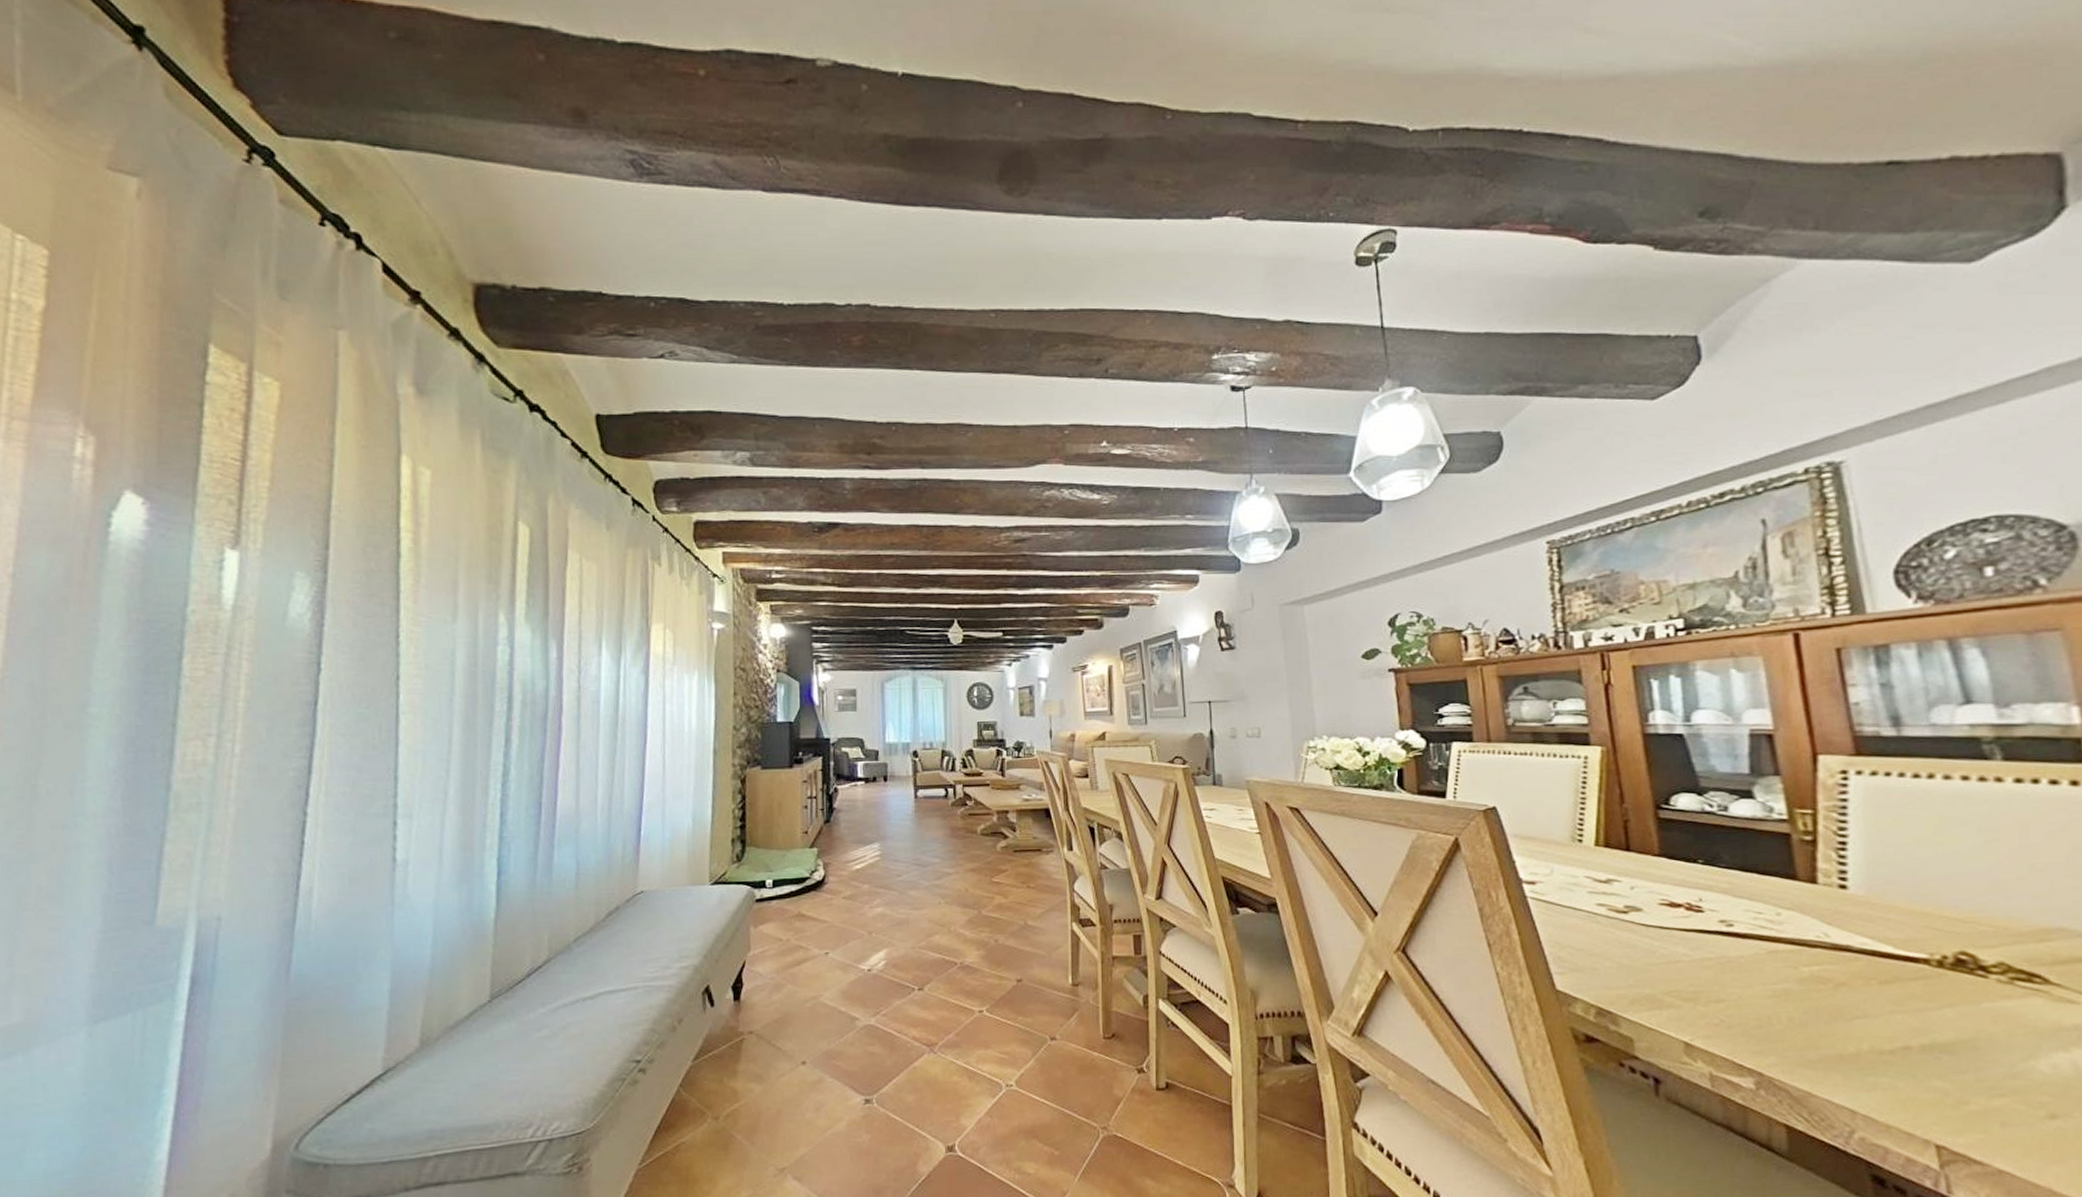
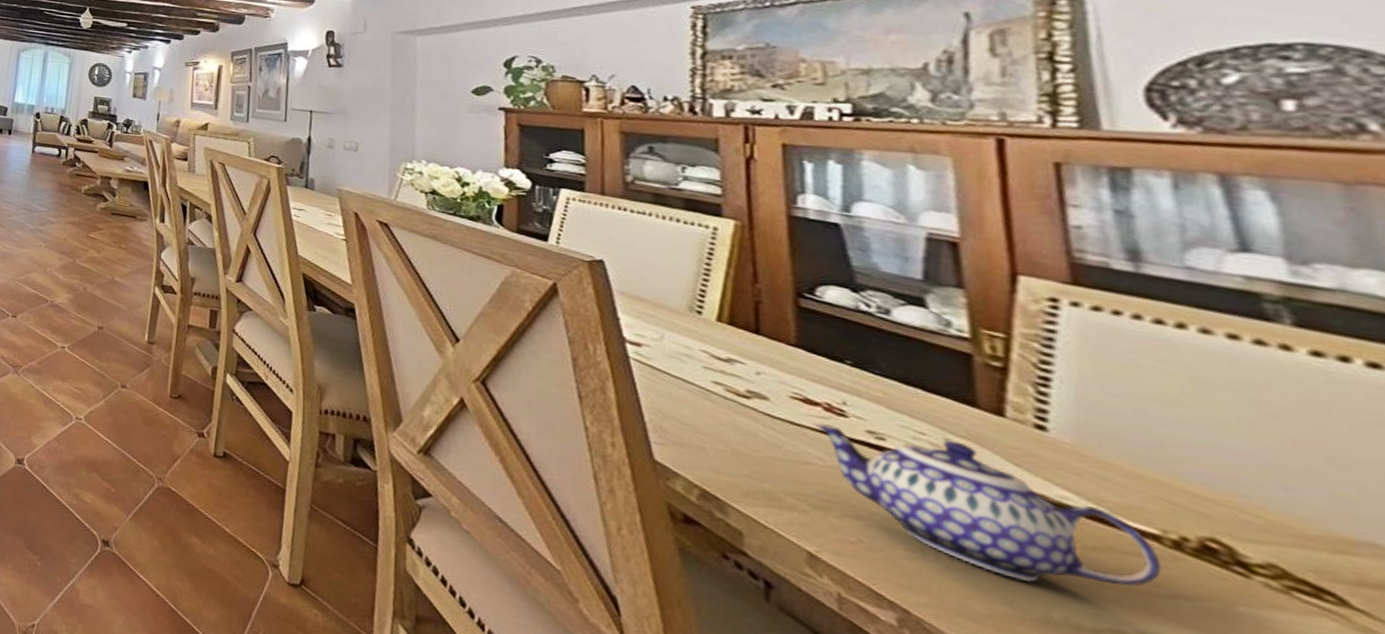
teapot: none [1678,913,1932,1023] -> present [813,422,1162,586]

